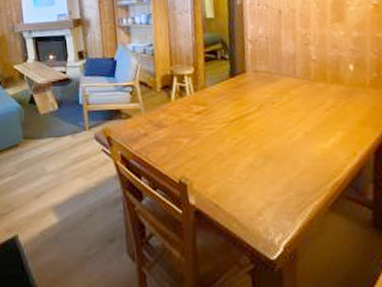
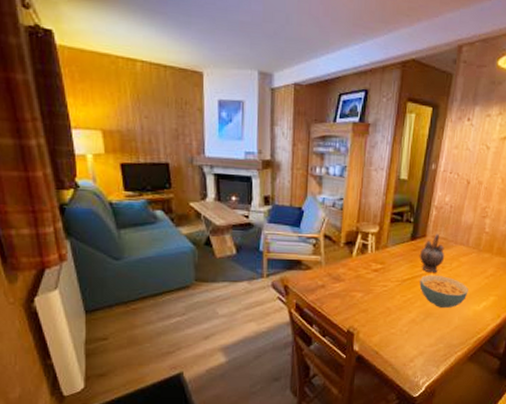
teapot: none [242,67,272,110] -> present [419,233,445,273]
cereal bowl: none [249,112,309,149] -> present [419,274,469,308]

